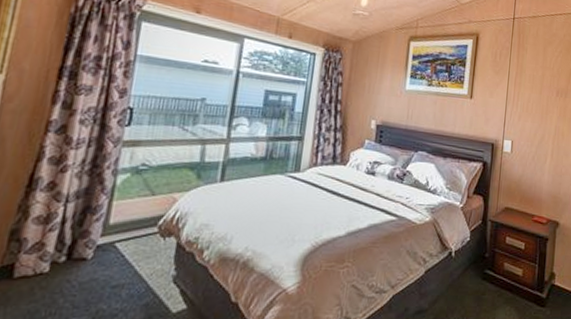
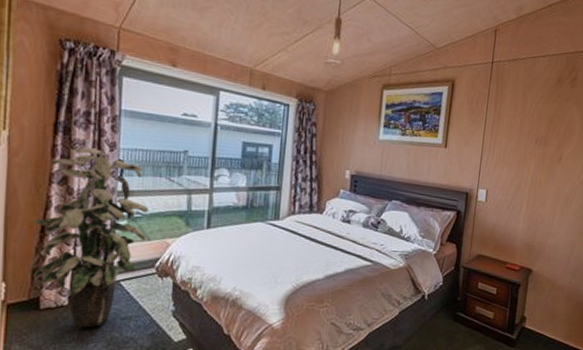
indoor plant: none [10,93,156,301] -> present [32,147,148,329]

